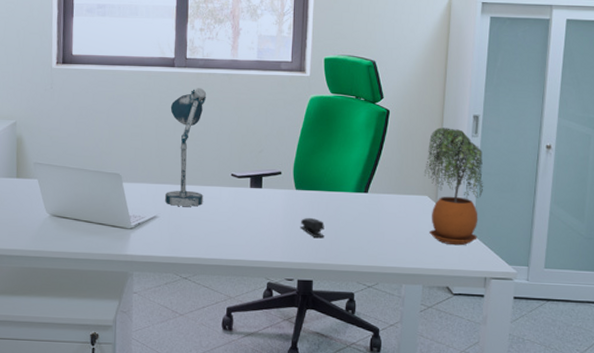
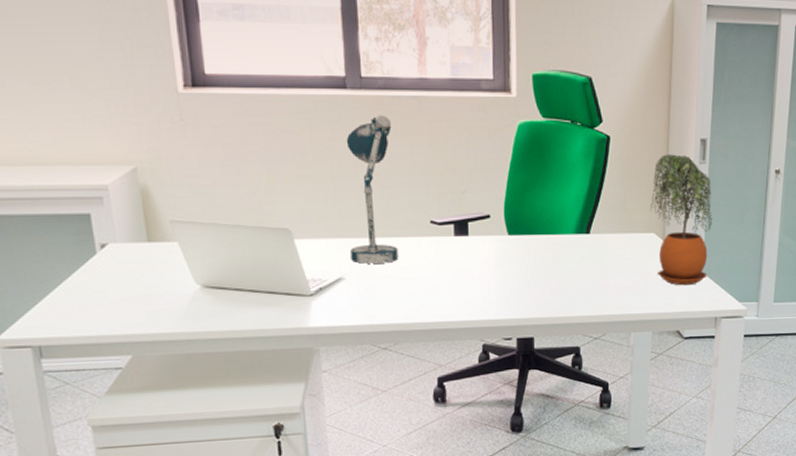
stapler: present [300,217,324,239] -> none [515,266,544,290]

